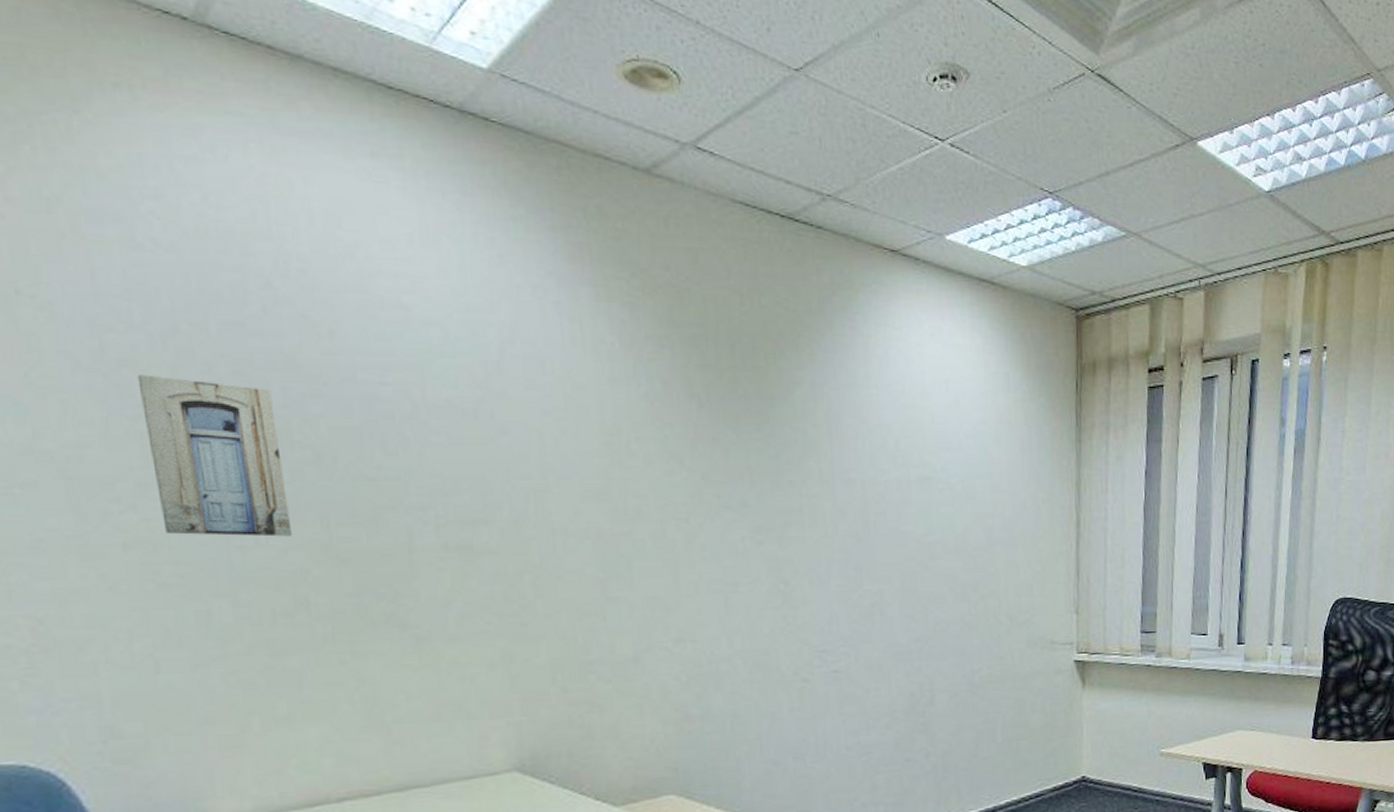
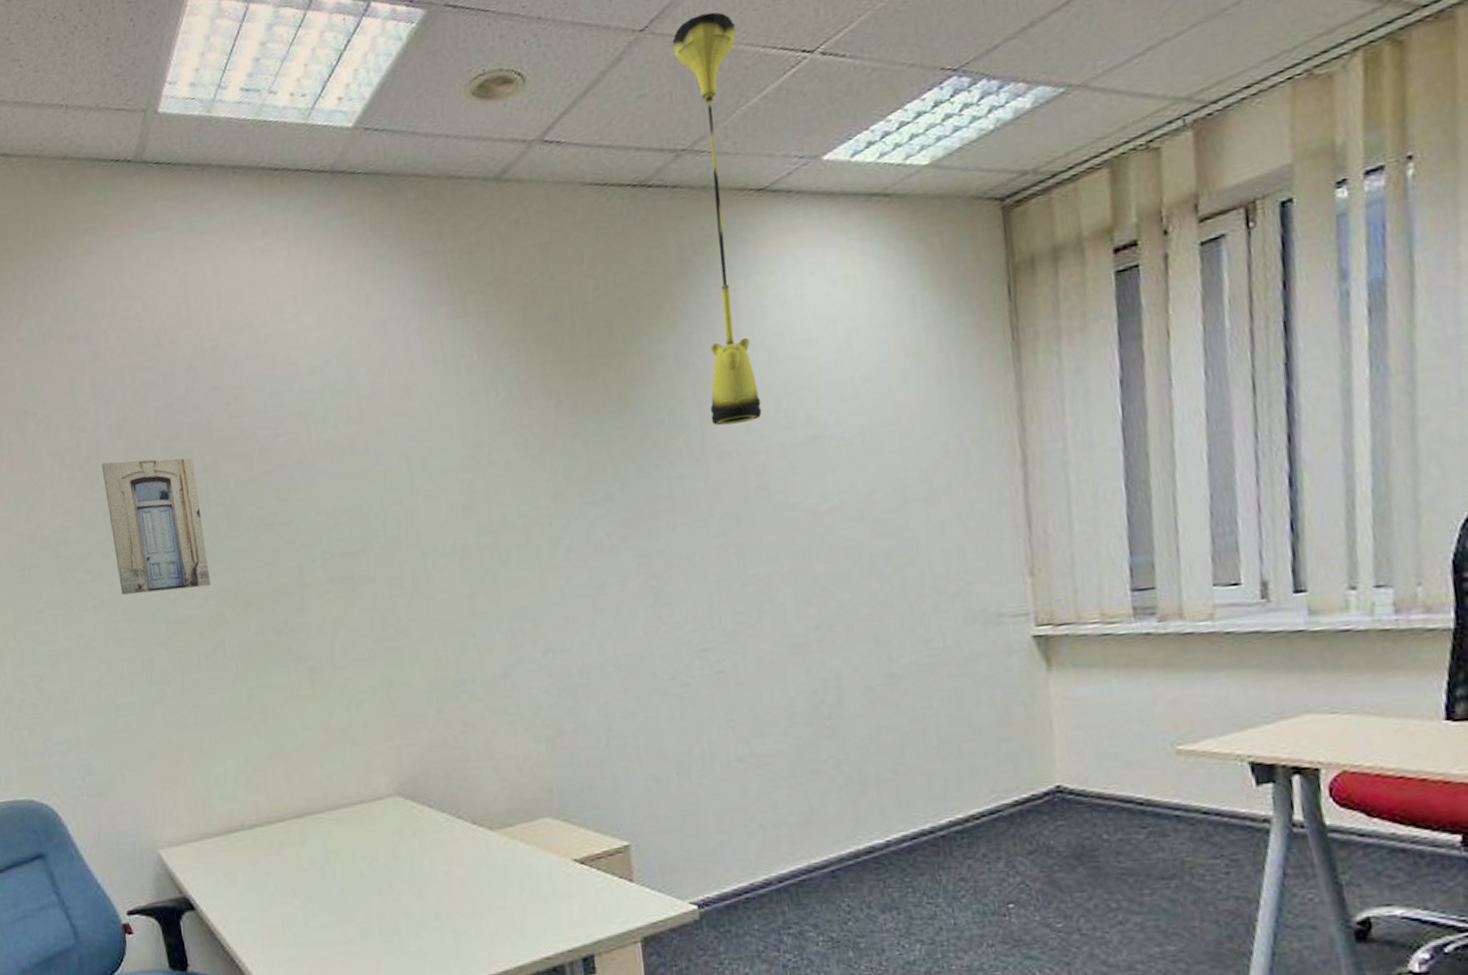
pendant light: none [824,73,884,455] -> present [672,12,762,426]

